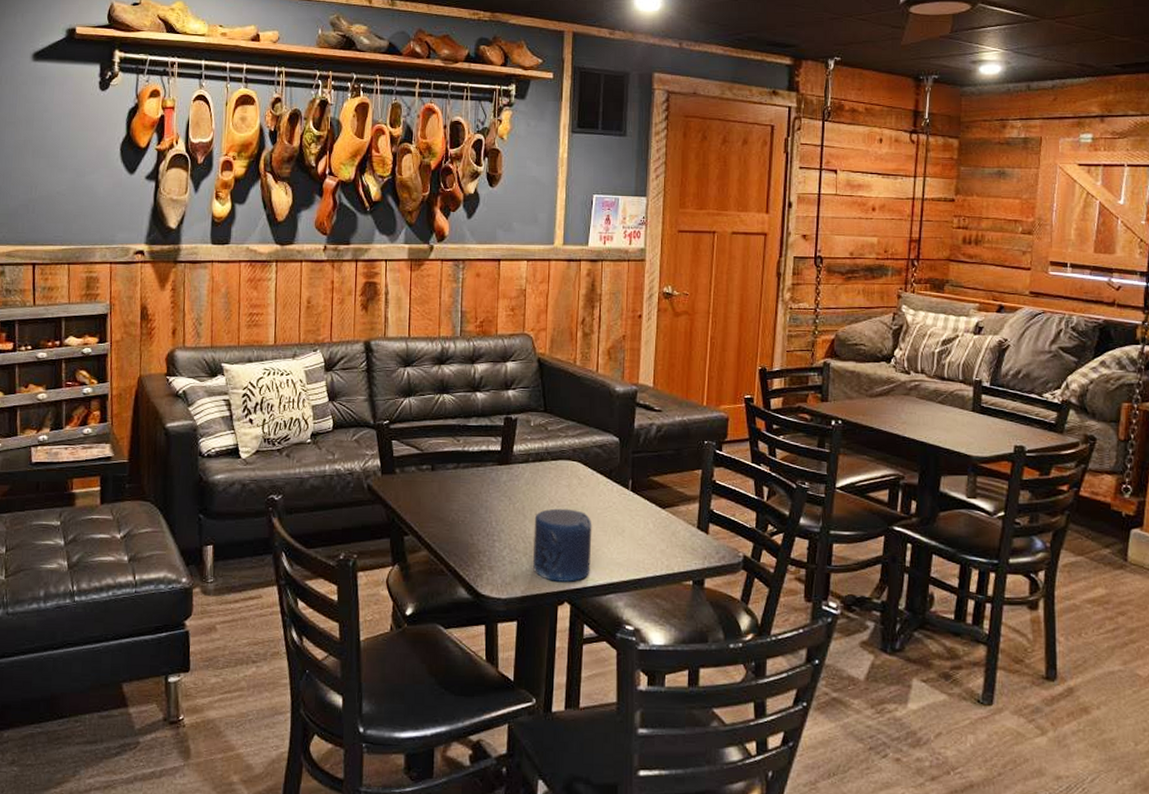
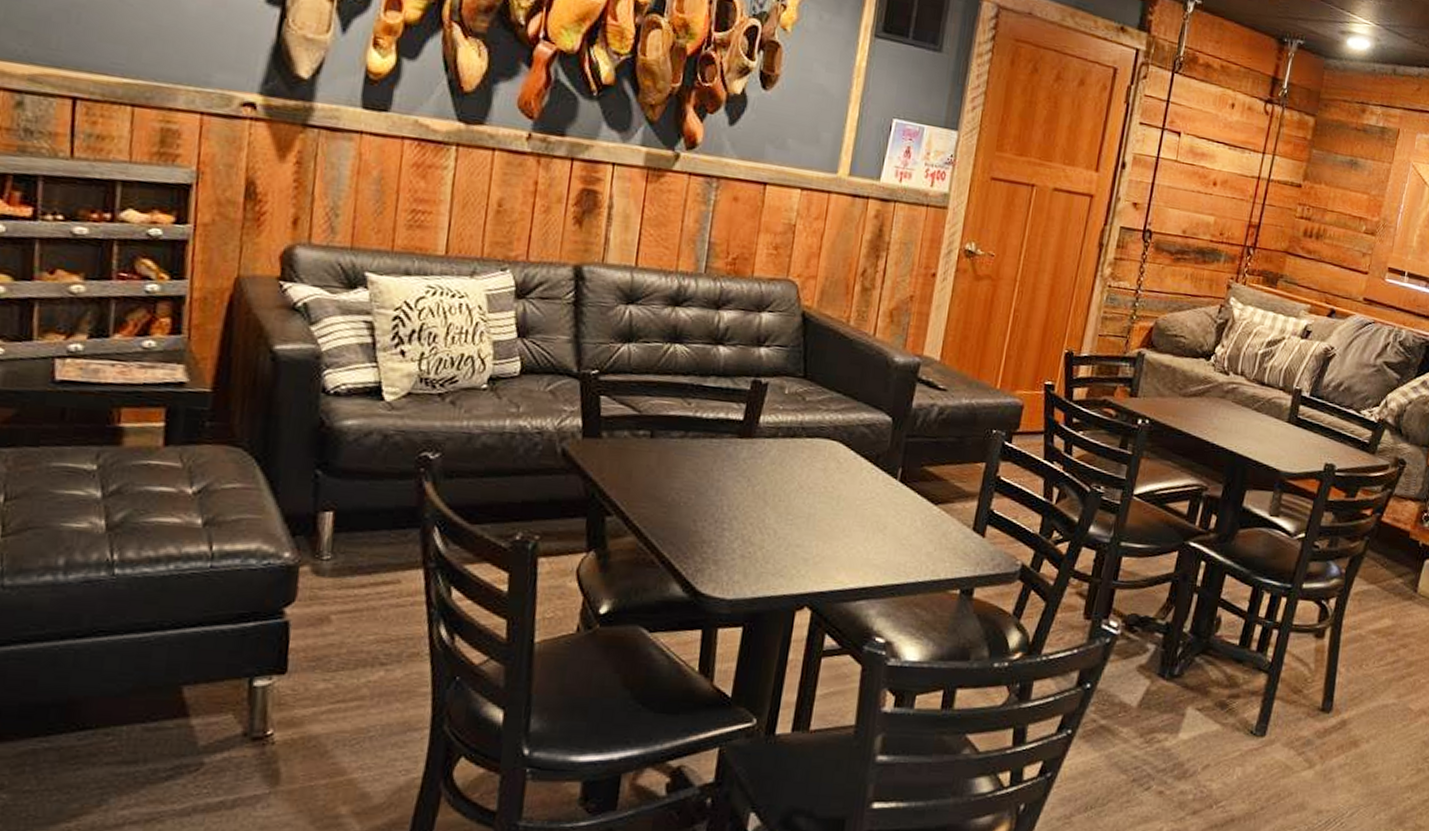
candle: present [533,508,592,582] -> none [769,495,849,584]

